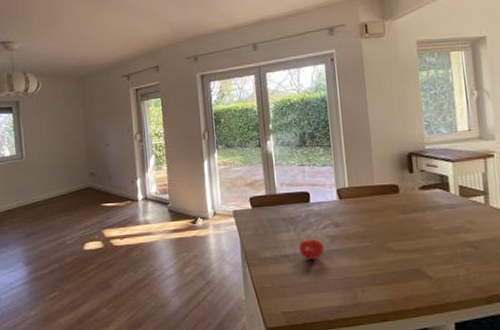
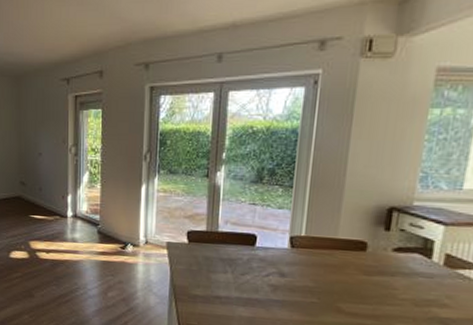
fruit: present [299,238,325,260] -> none [234,283,264,306]

